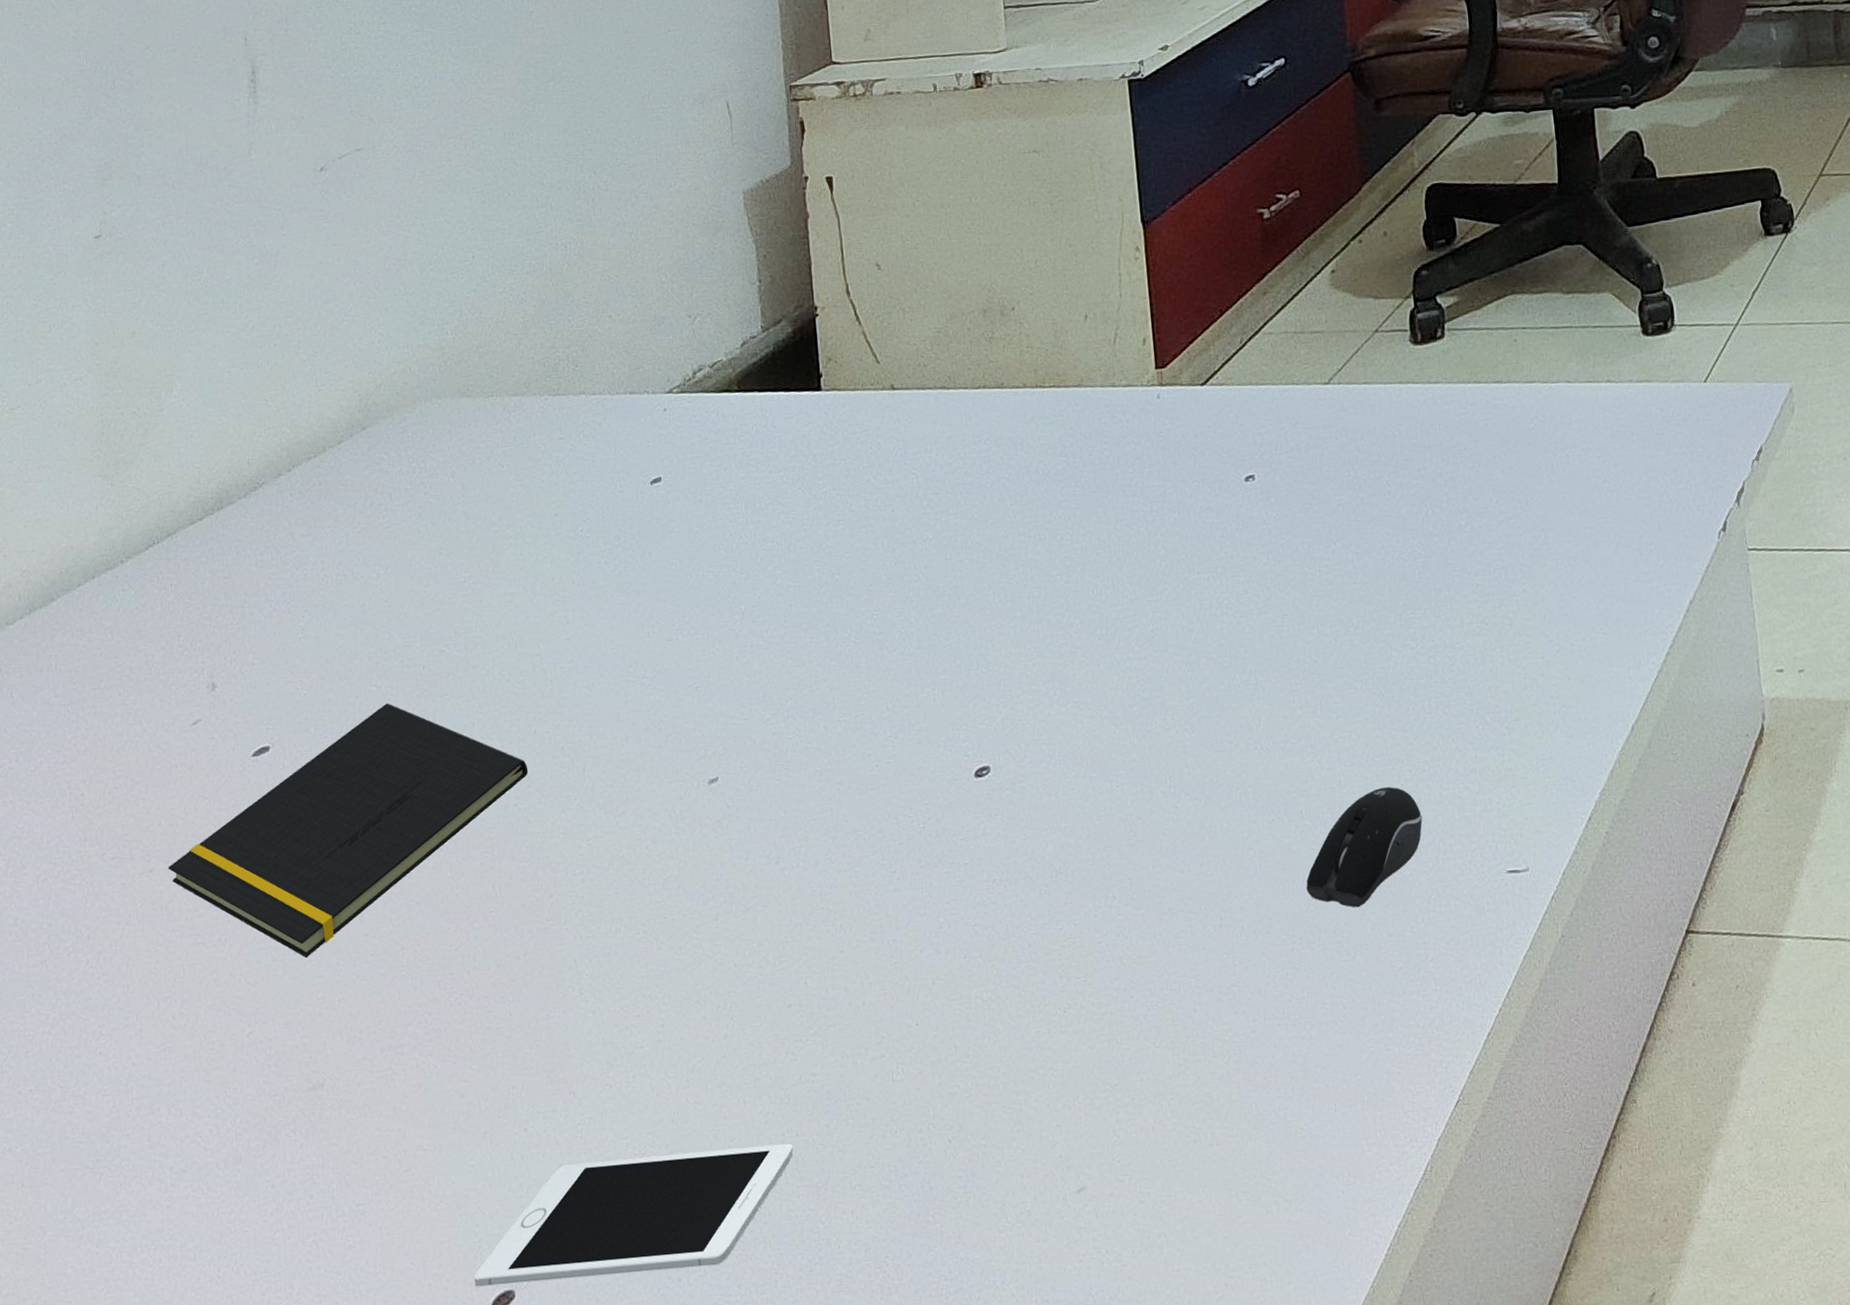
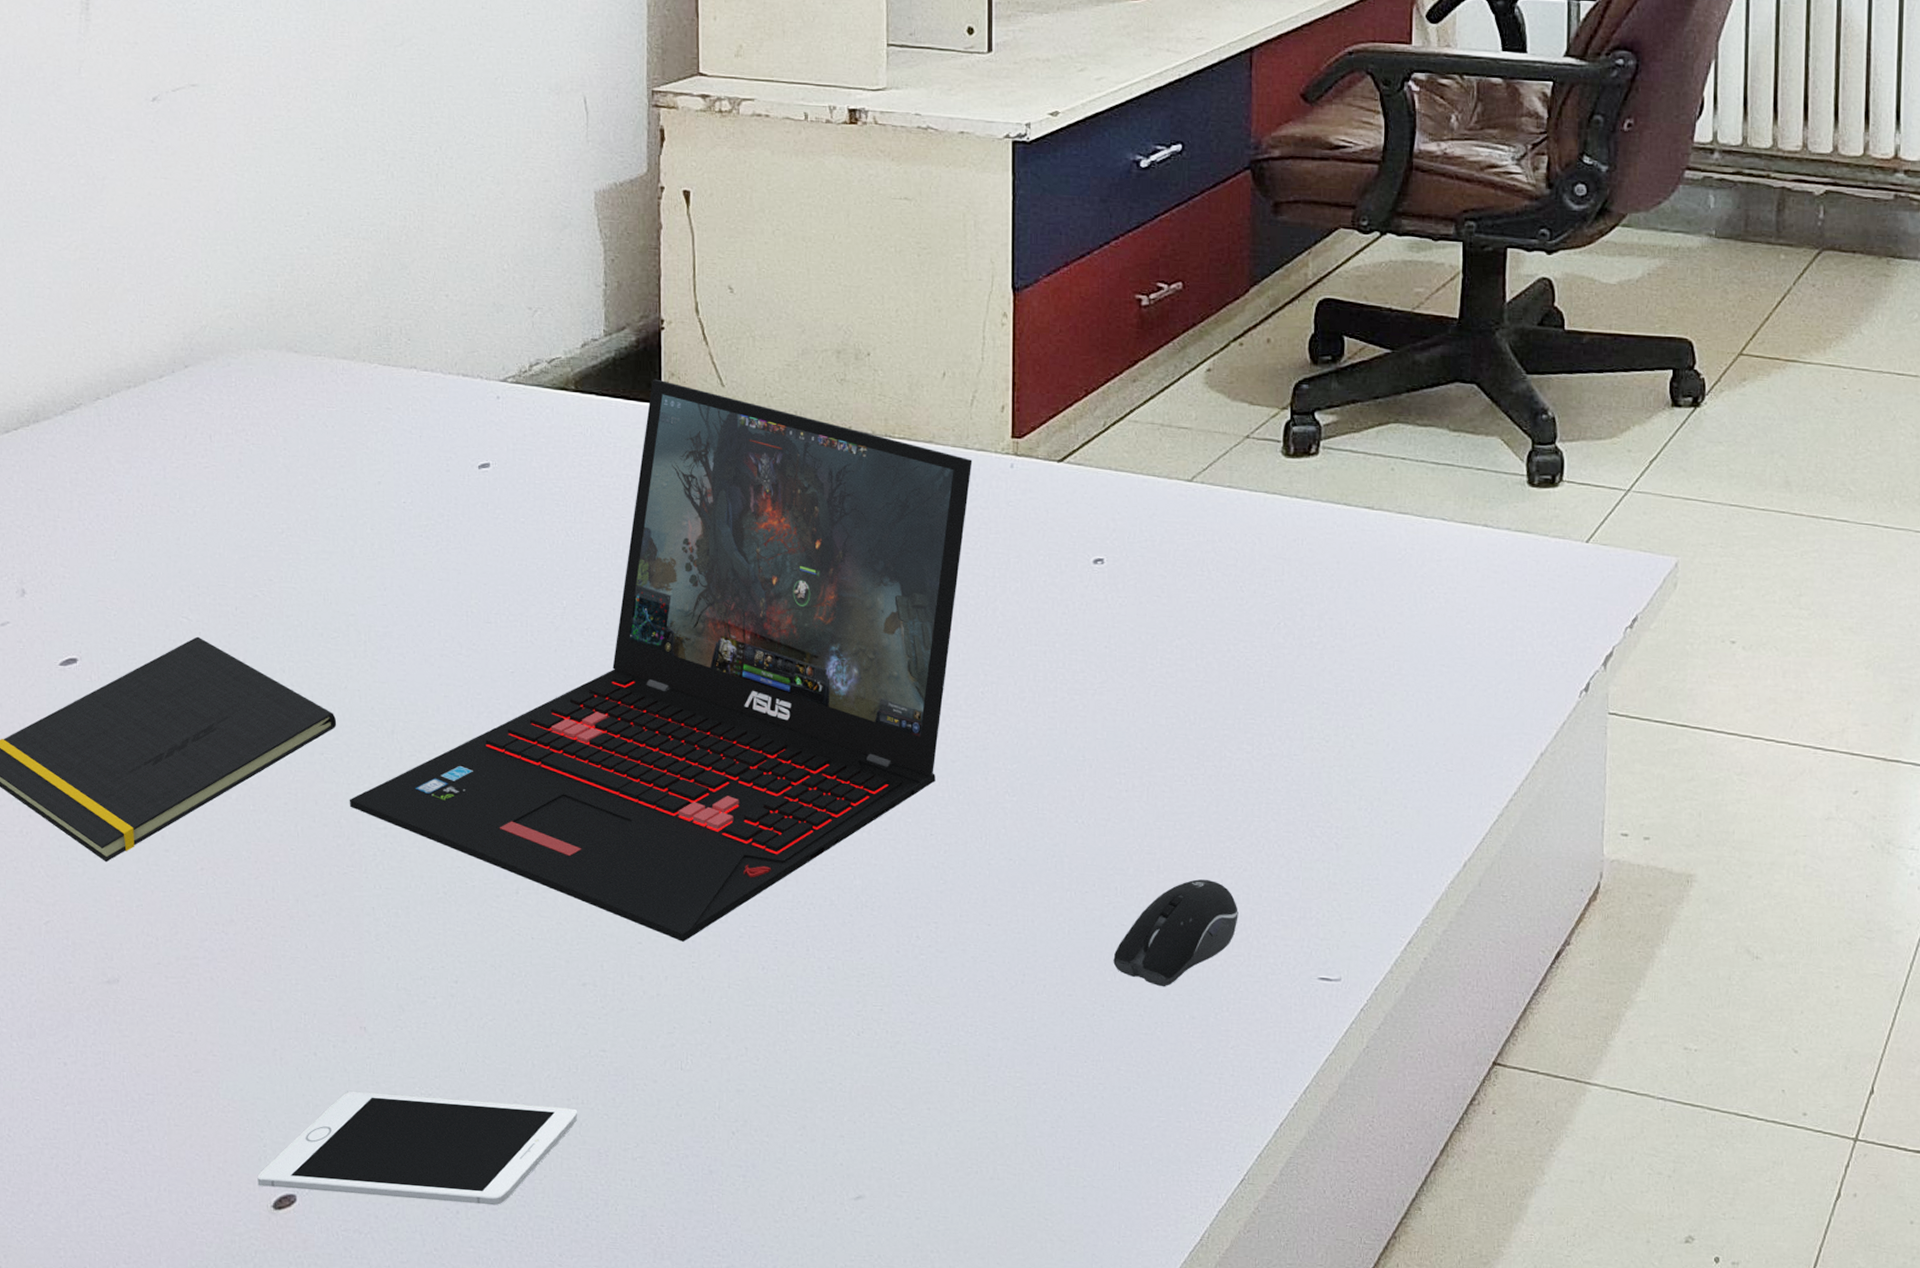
laptop: none [544,366,1121,943] -> present [349,379,973,942]

